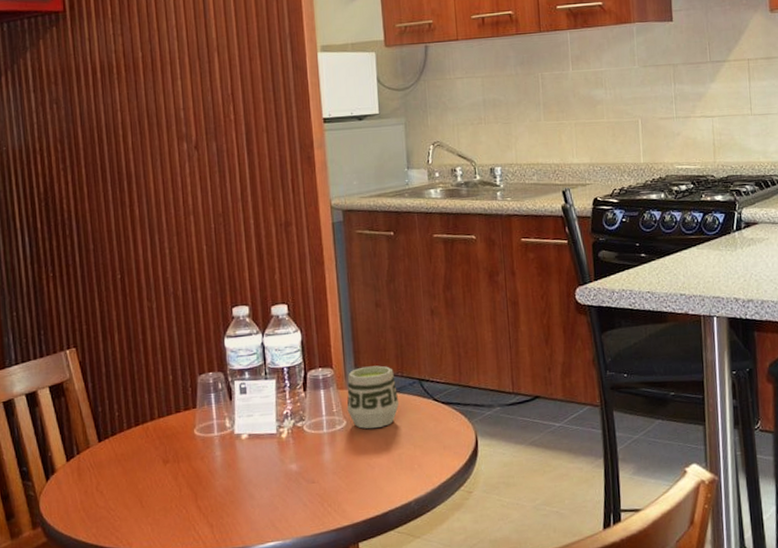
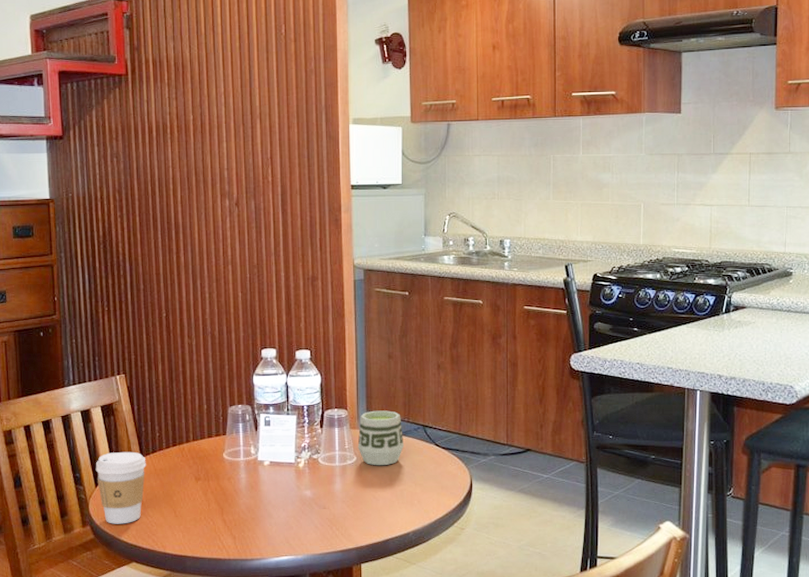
coffee cup: none [45,436,105,523] -> present [95,451,146,524]

